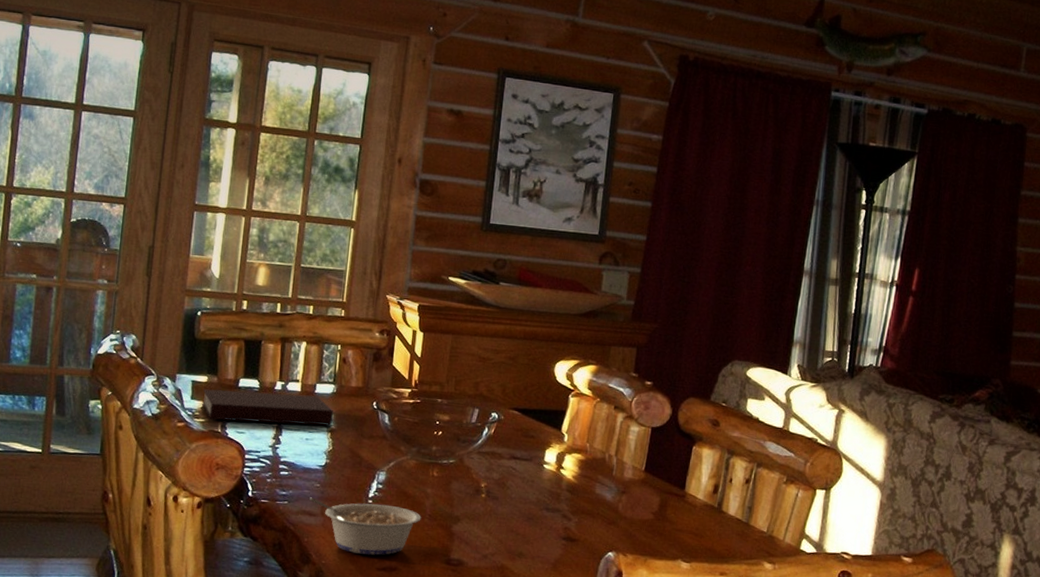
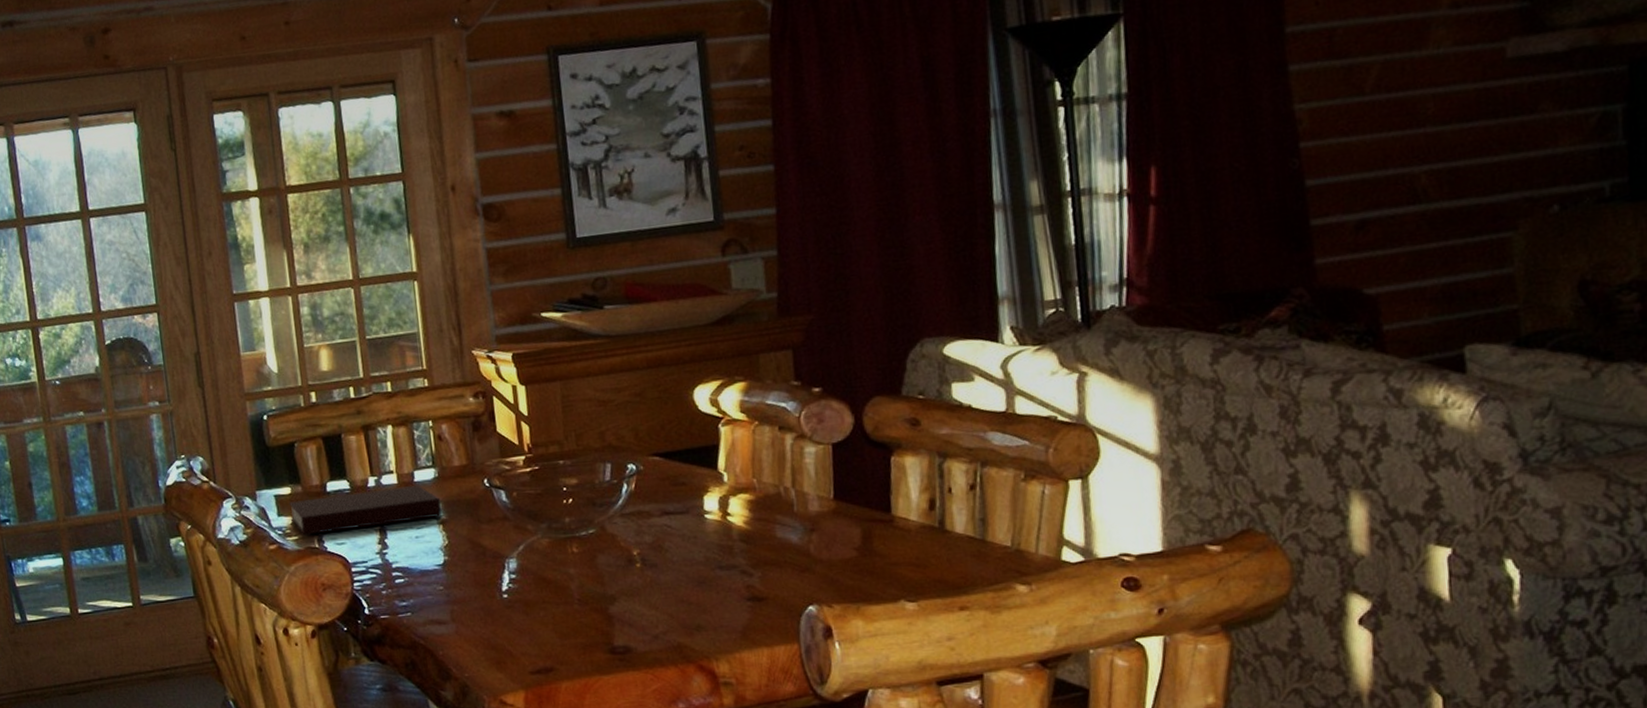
legume: present [309,497,422,555] -> none [435,596,570,659]

